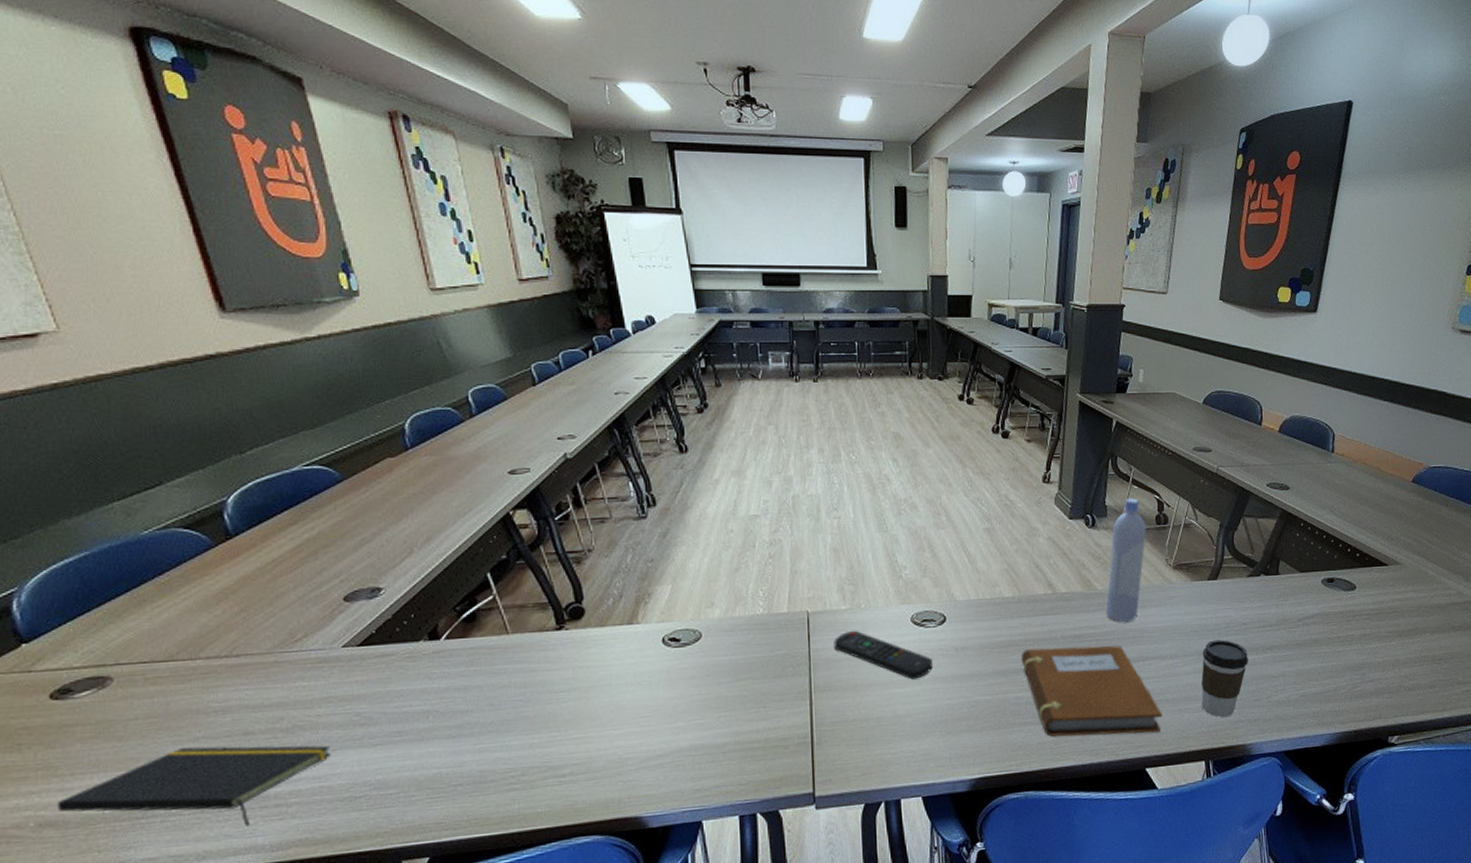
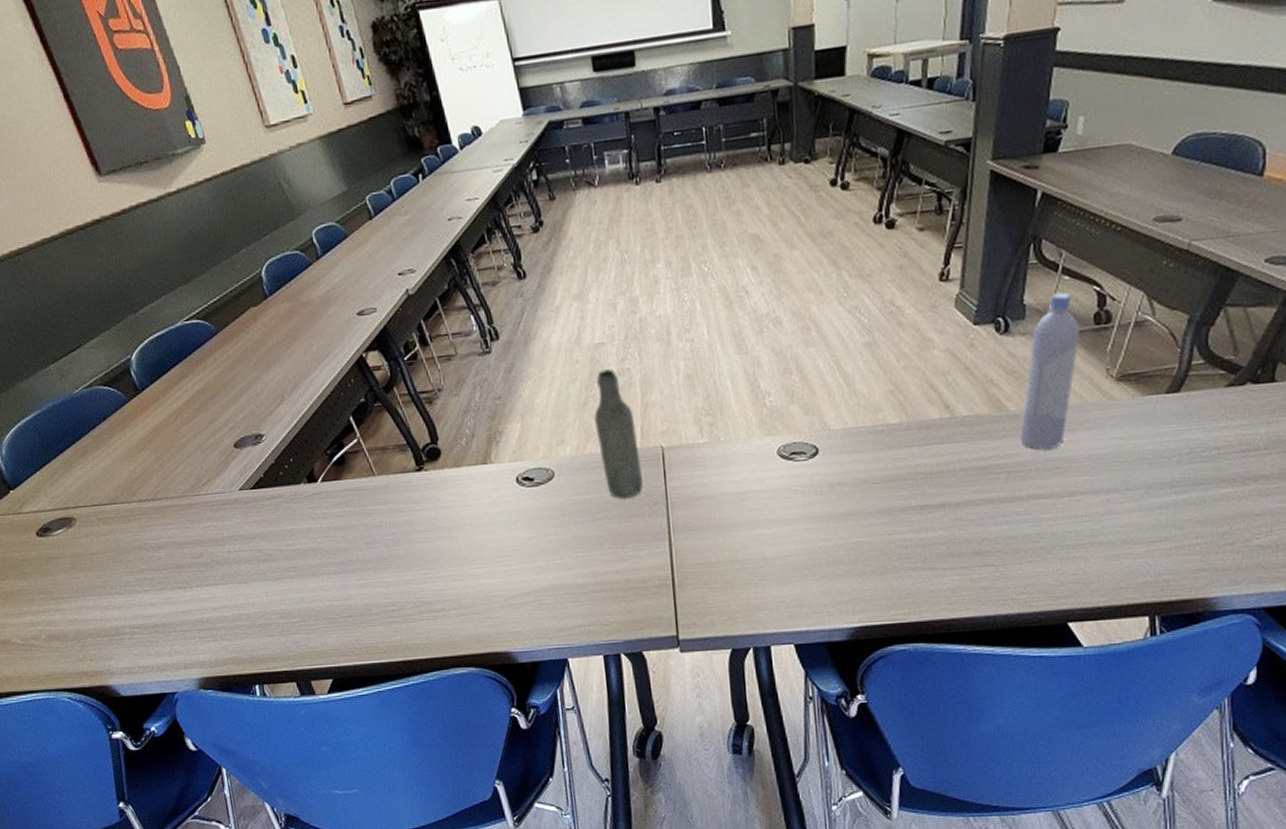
notepad: present [56,745,332,826] -> none [56,577,244,645]
bottle: none [745,538,788,660] -> present [594,368,643,499]
remote control: present [834,630,933,680] -> none [692,465,804,519]
notebook: present [1020,645,1162,737] -> none [909,478,1093,584]
coffee cup: present [1201,639,1248,718] -> none [1148,468,1219,565]

